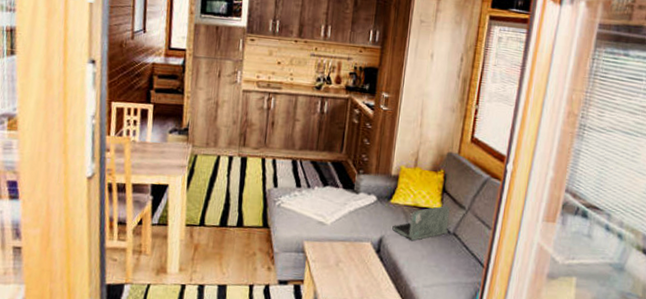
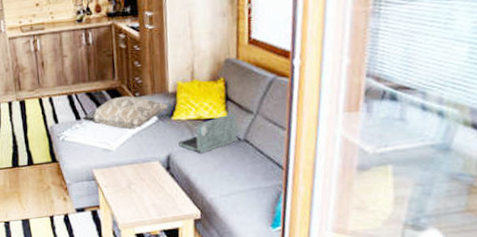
decorative pillow: none [303,170,389,206] -> present [82,96,169,130]

